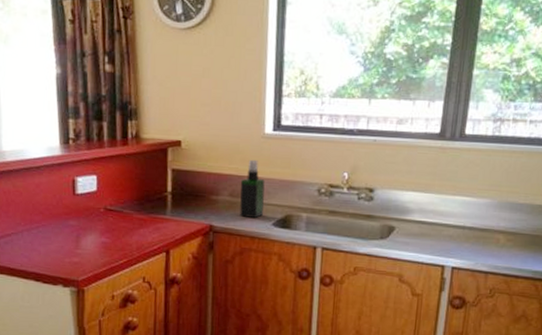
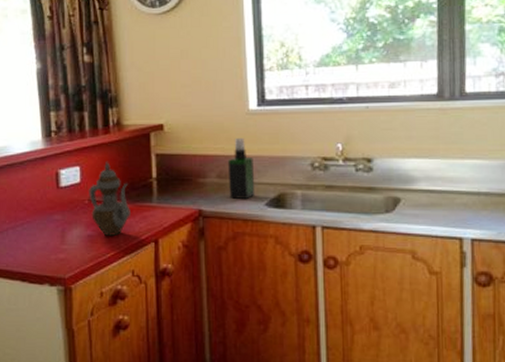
teapot: none [104,172,145,244] -> present [89,161,130,236]

